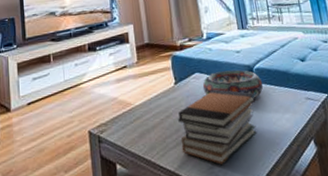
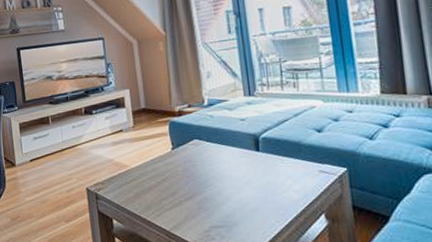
book stack: present [178,89,257,164] -> none [174,156,260,229]
decorative bowl: present [202,69,264,99] -> none [201,138,270,168]

